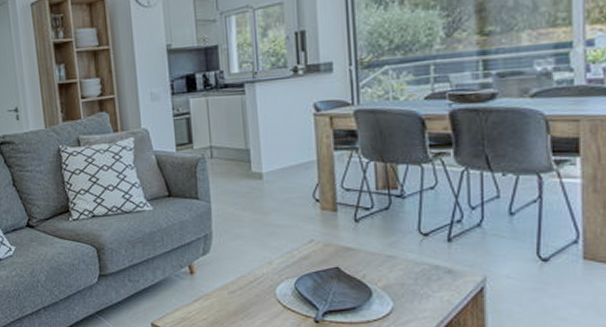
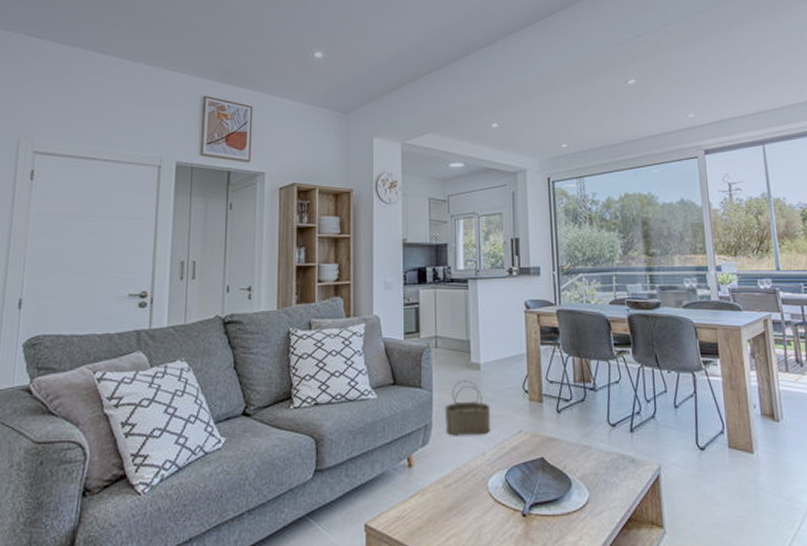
wicker basket: none [224,189,277,245] -> present [444,379,491,436]

